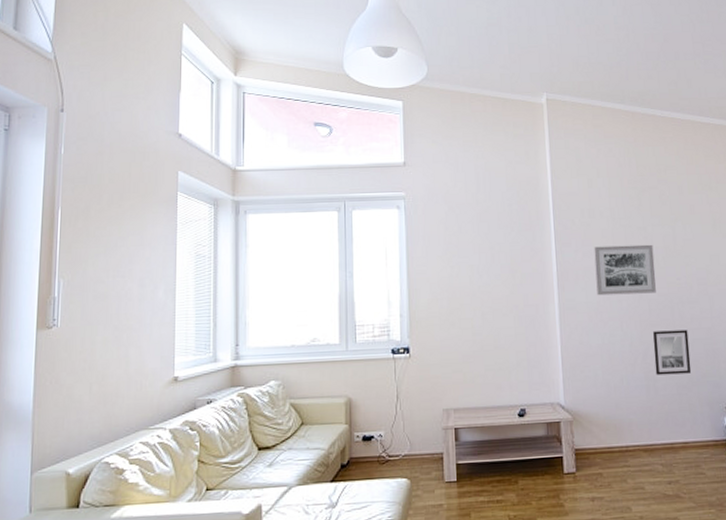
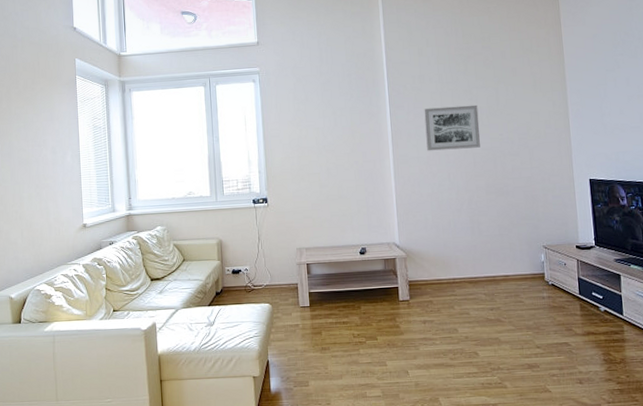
wall art: present [653,329,692,375] -> none [477,179,512,219]

